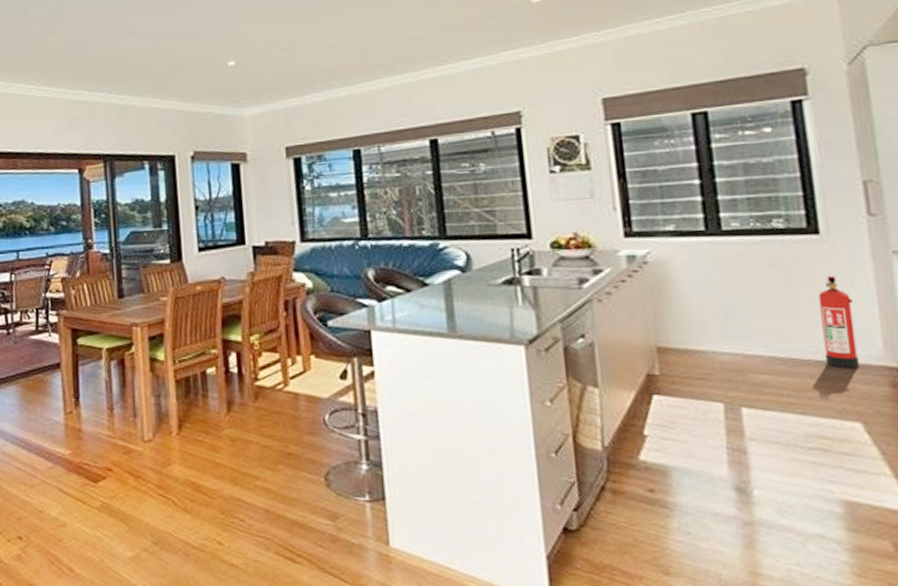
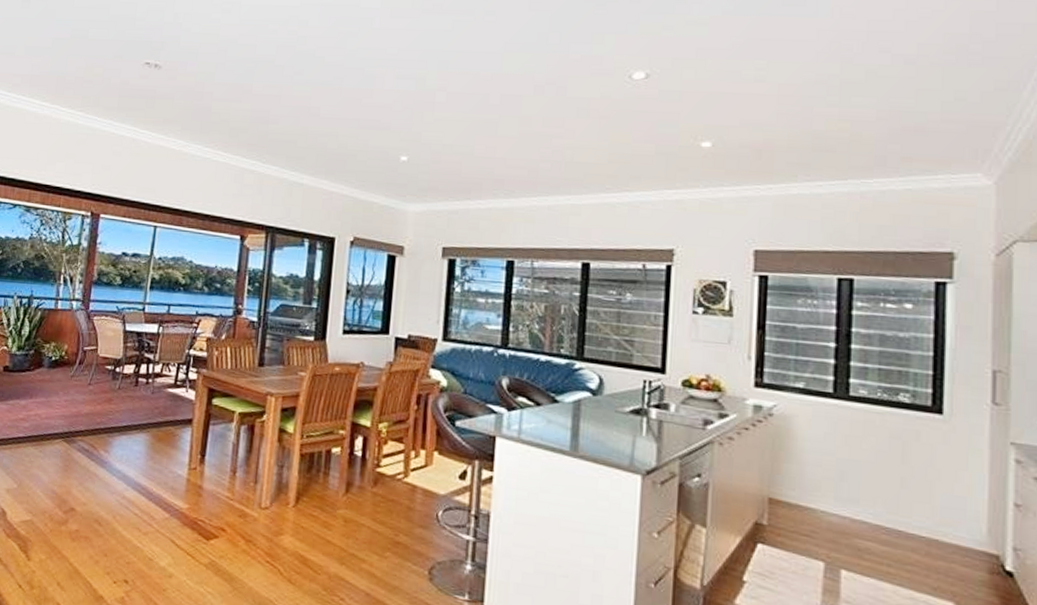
fire extinguisher: present [818,275,860,369] -> none [930,456,964,550]

